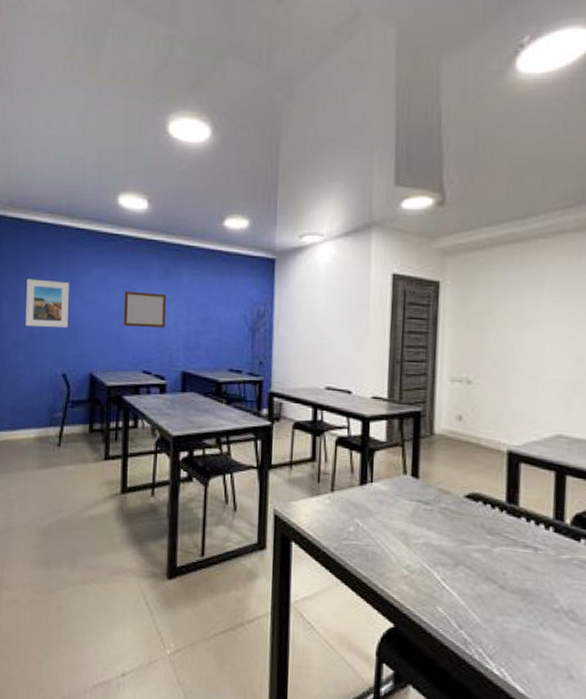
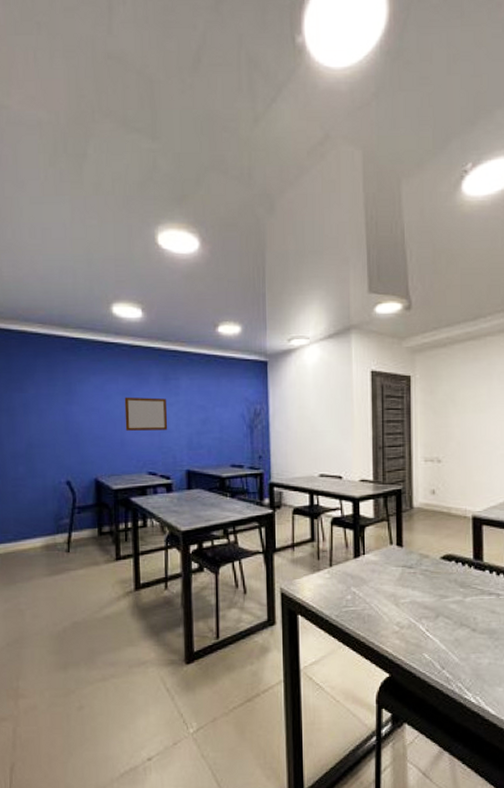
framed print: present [25,279,69,328] -> none [21,389,69,438]

